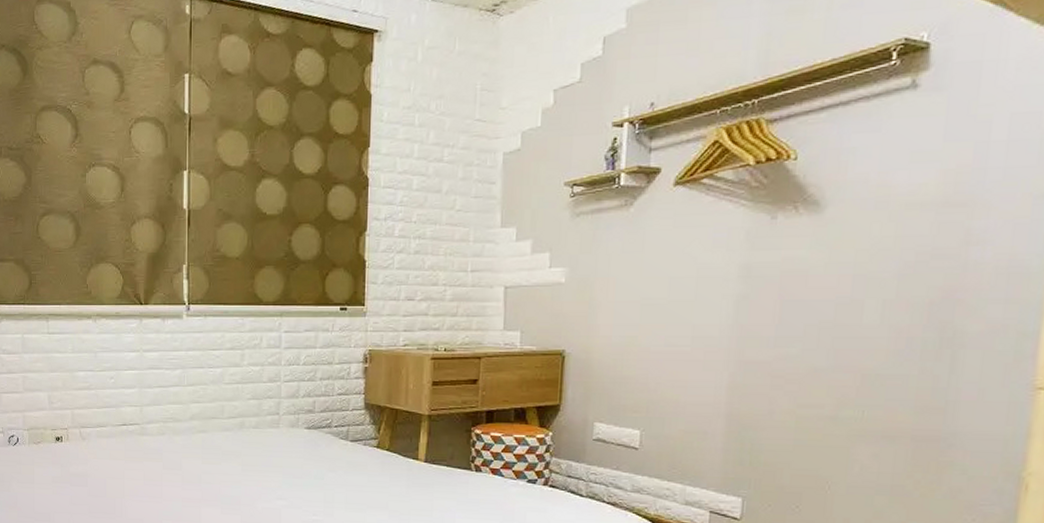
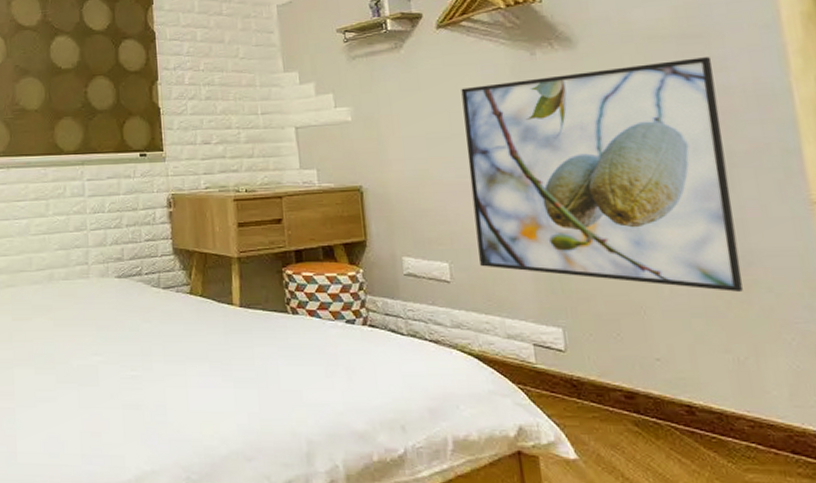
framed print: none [672,229,970,472] -> present [461,57,743,292]

